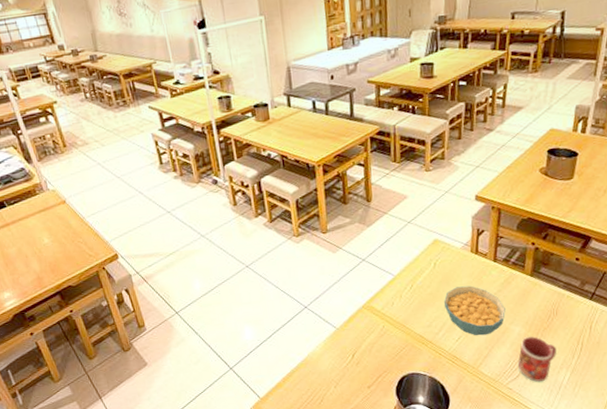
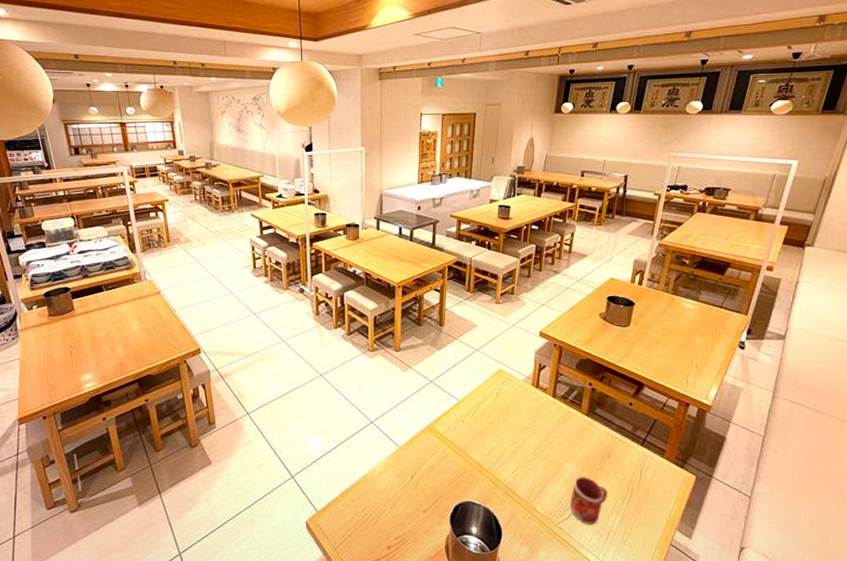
cereal bowl: present [444,285,506,336] -> none [504,418,561,470]

